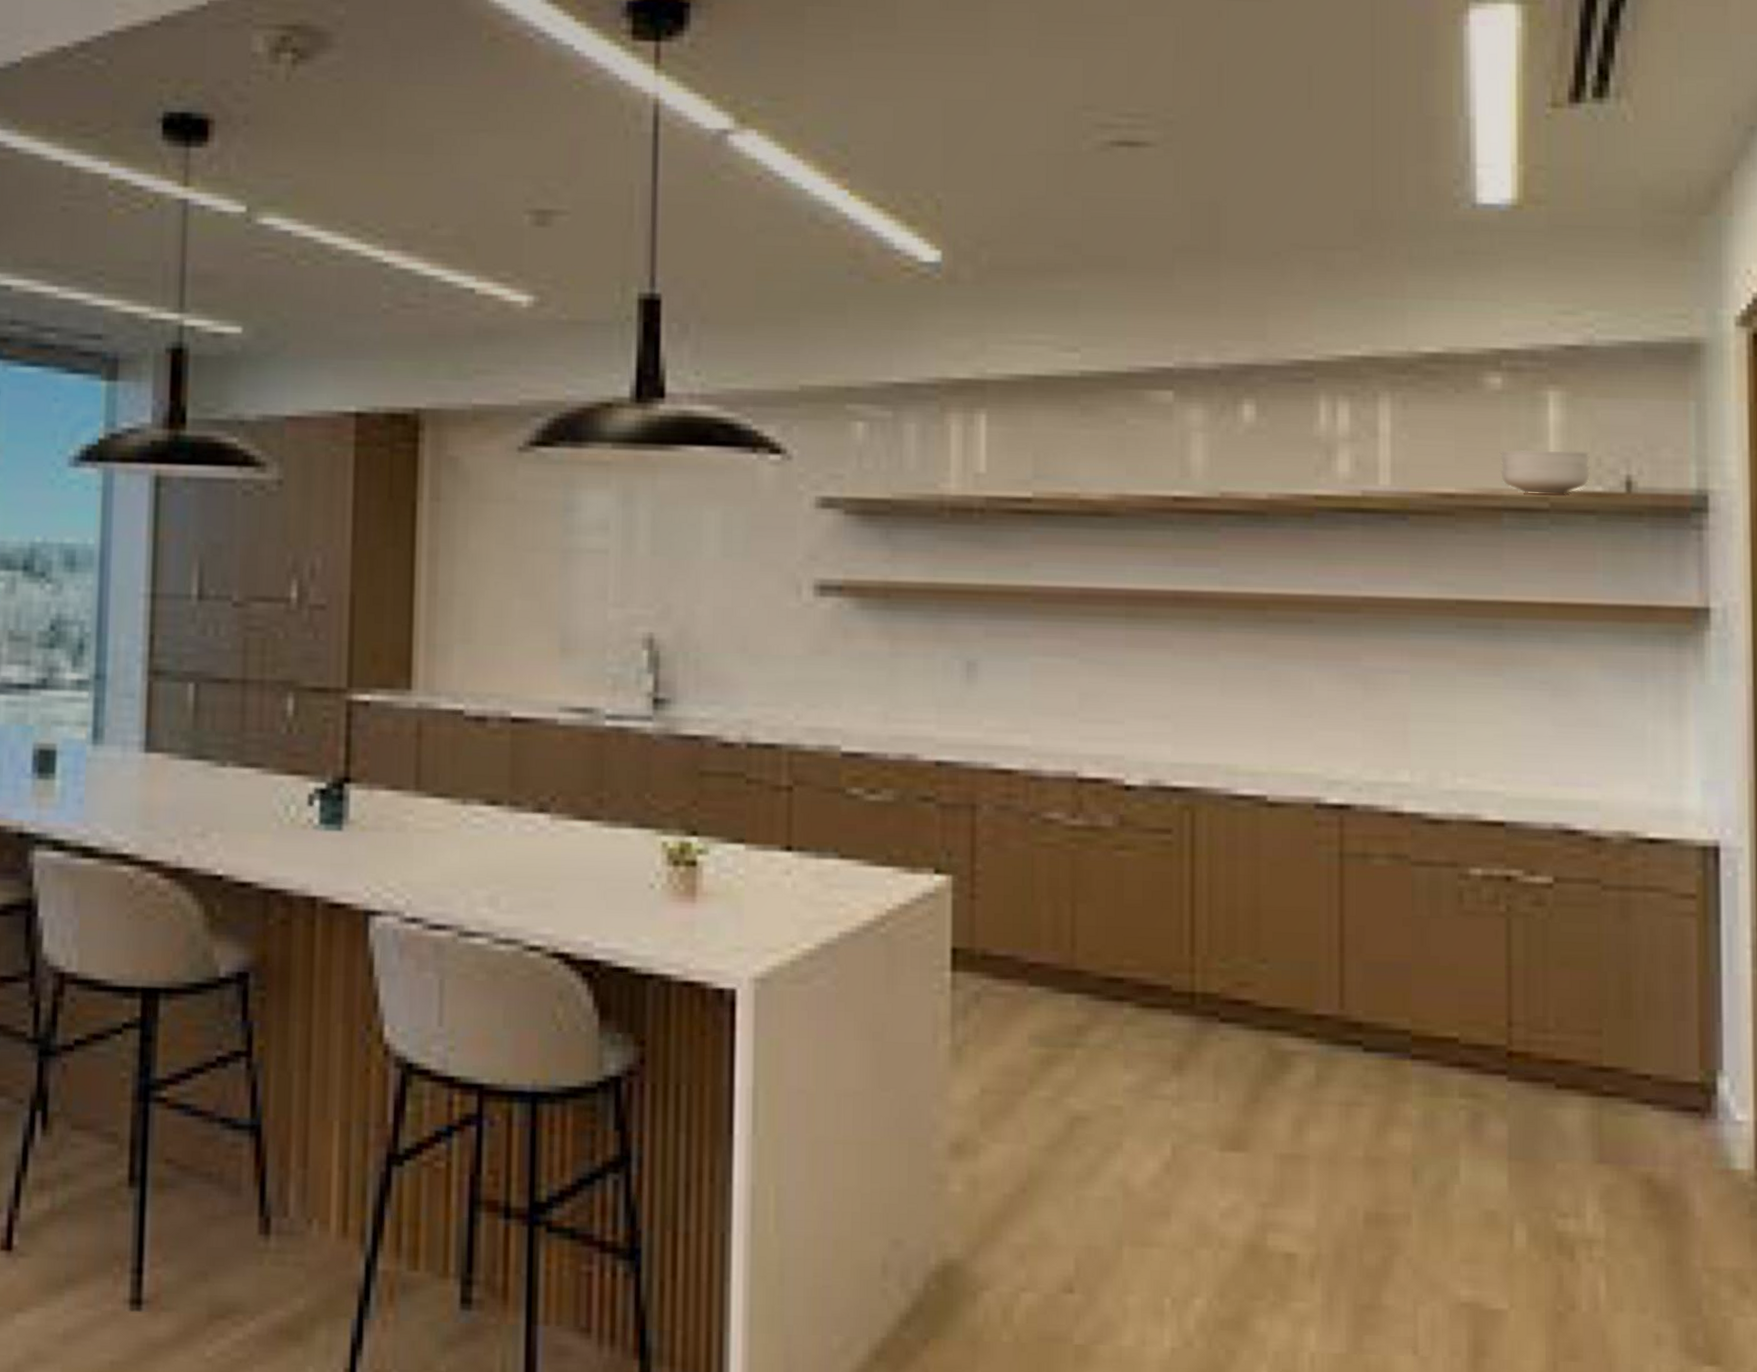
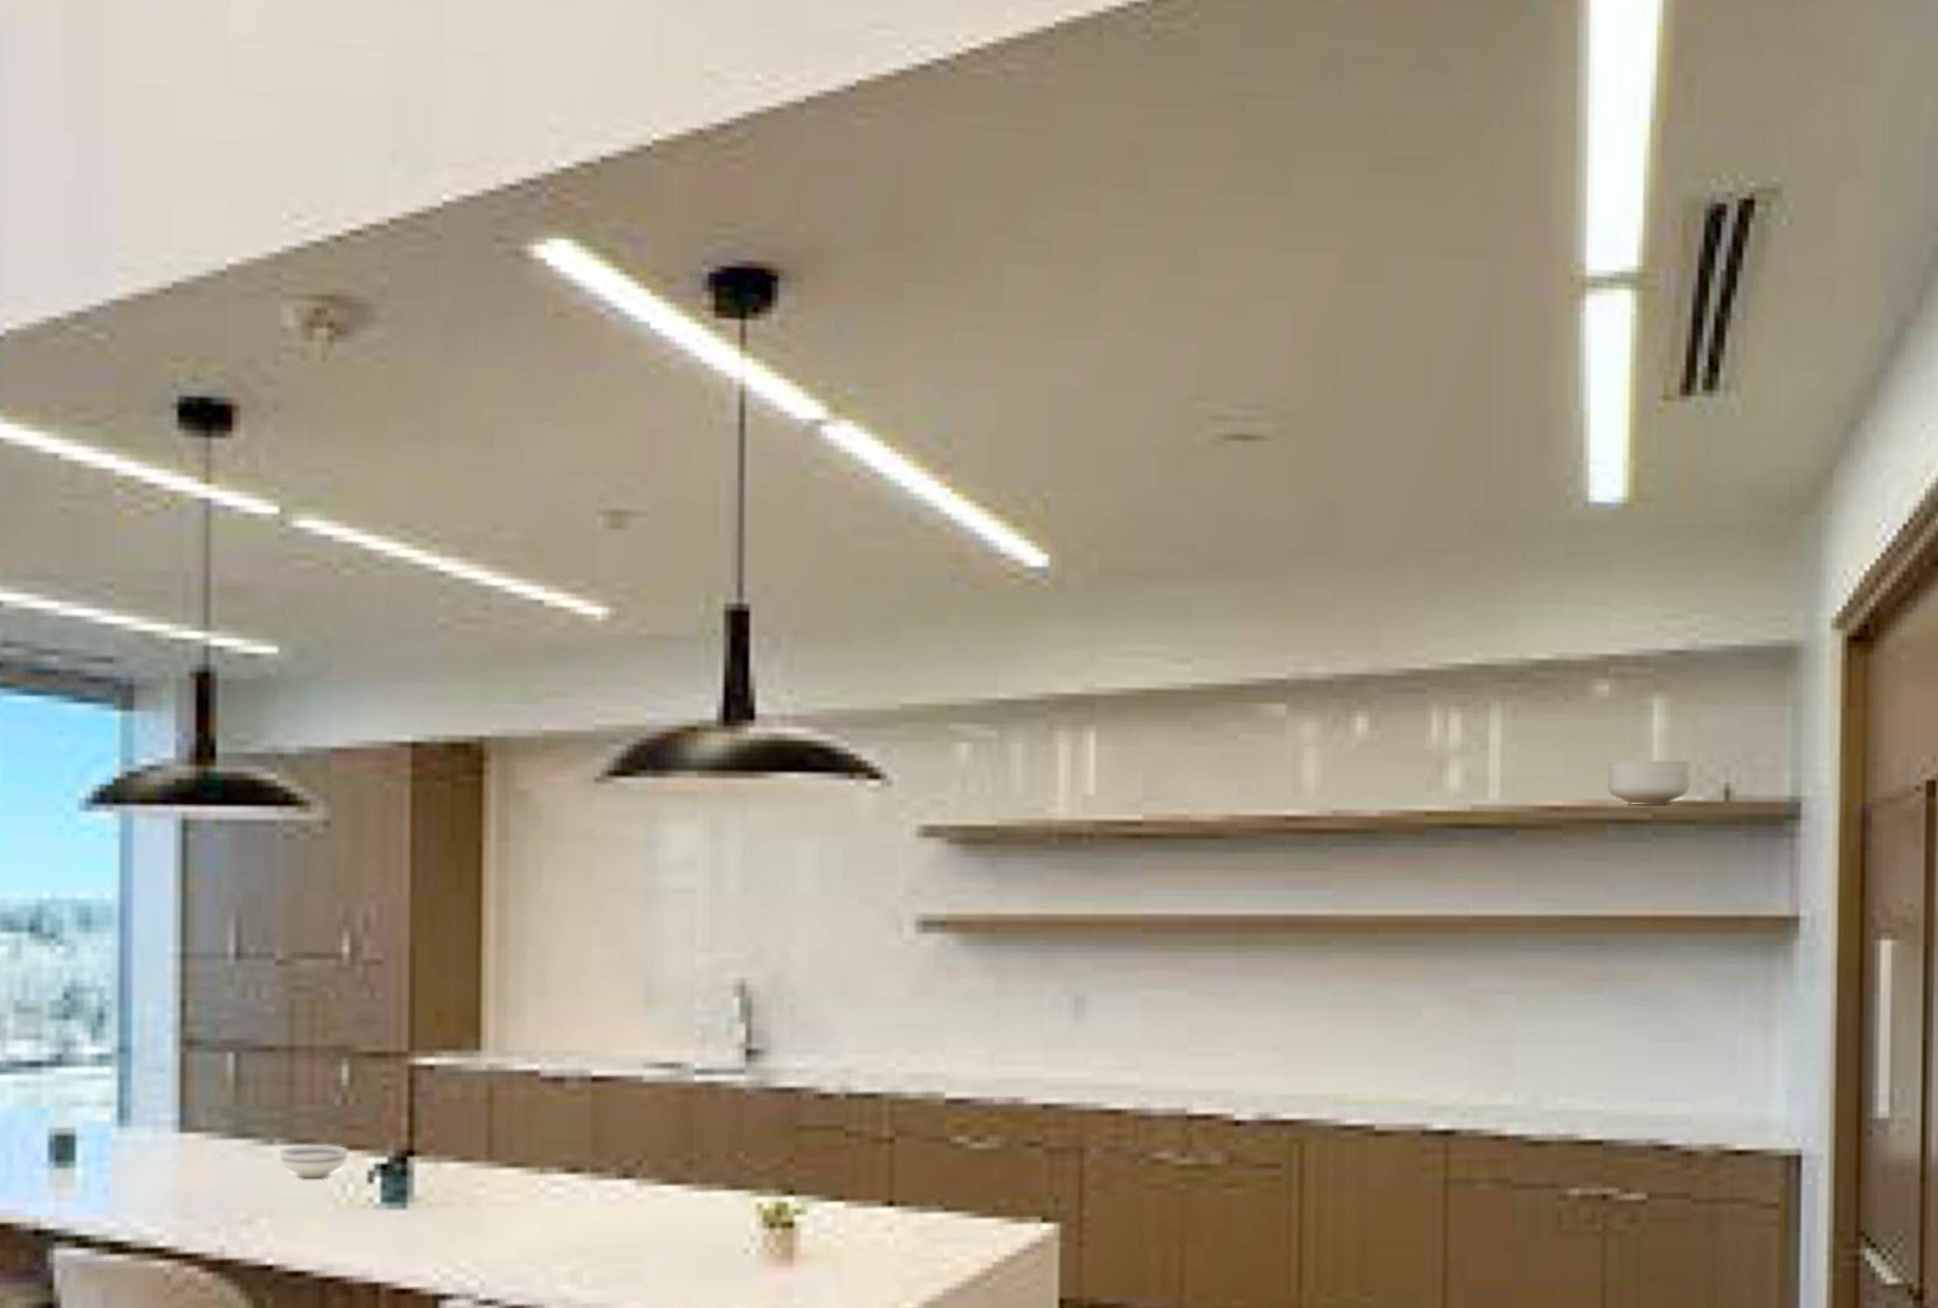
bowl: none [231,767,292,799] -> present [279,1144,348,1179]

